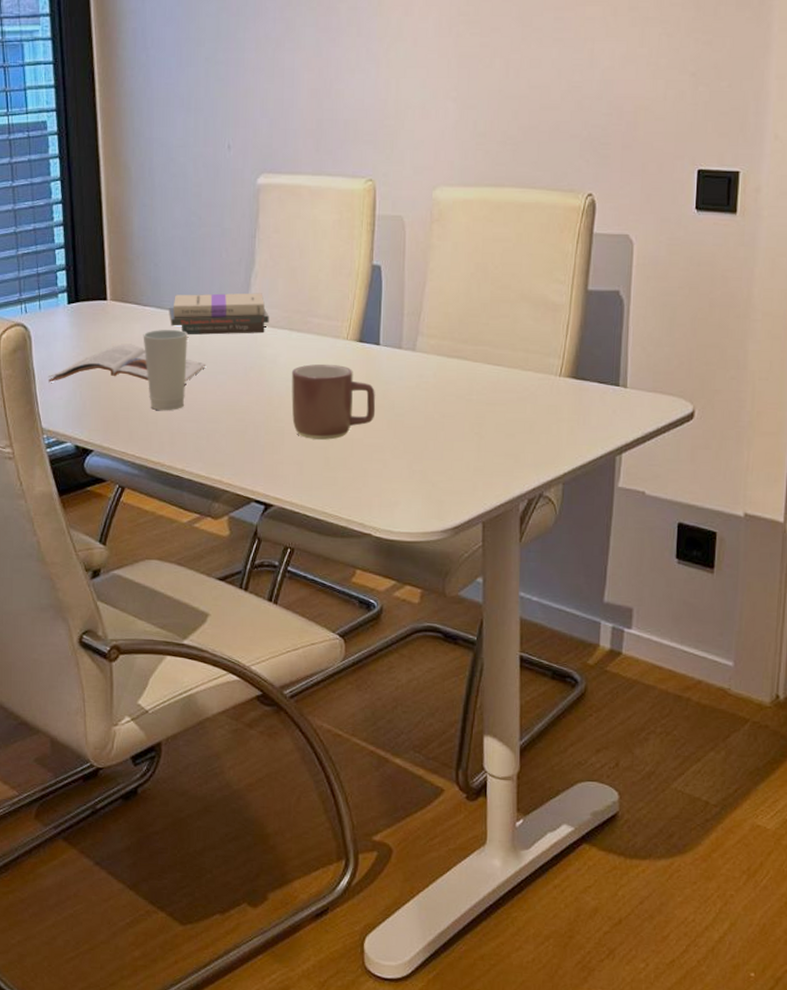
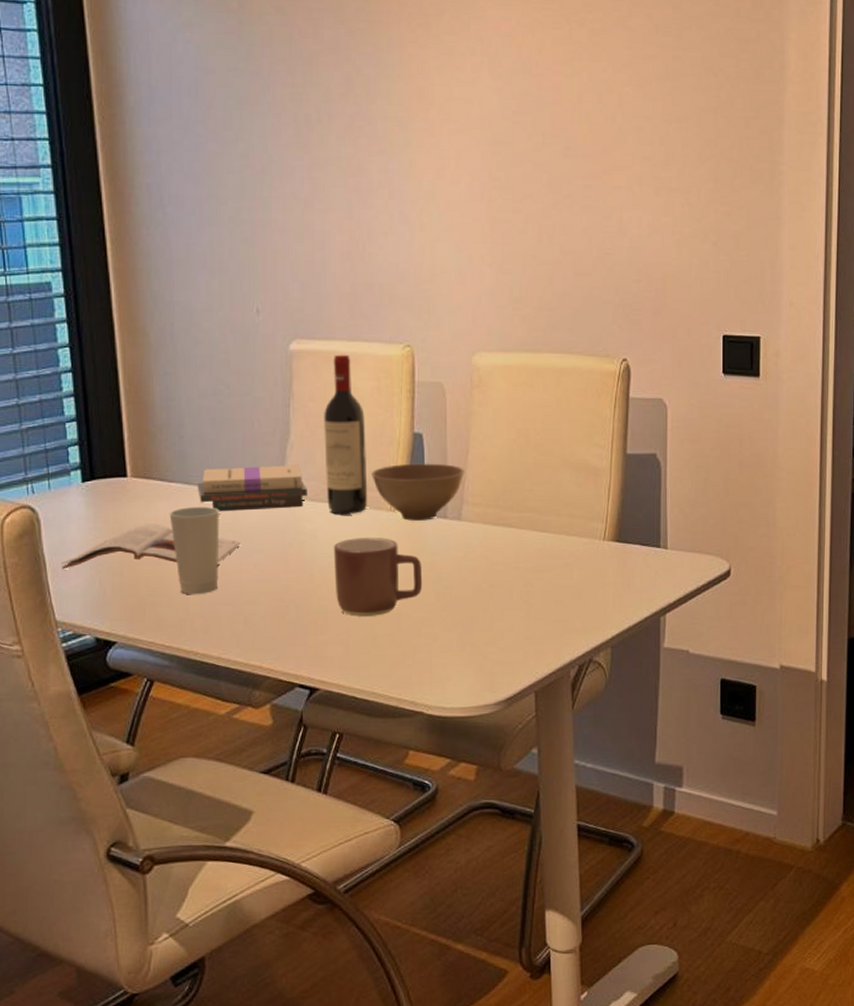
wine bottle: none [286,188,326,341] -> present [324,354,368,514]
bowl: none [329,294,421,350] -> present [370,463,465,521]

